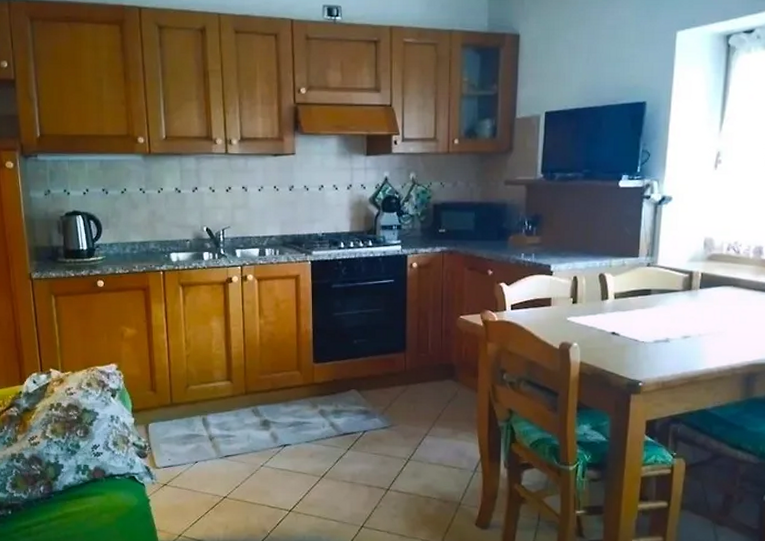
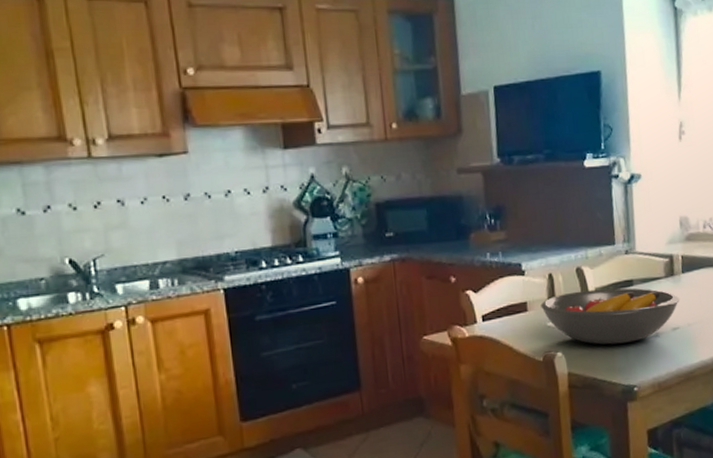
fruit bowl: none [563,294,693,344] -> present [540,287,679,345]

